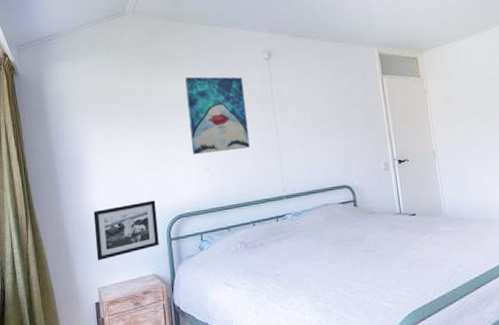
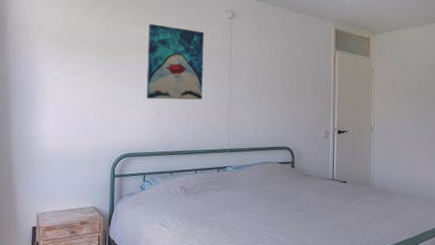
picture frame: present [93,200,159,261] -> none [39,137,104,188]

